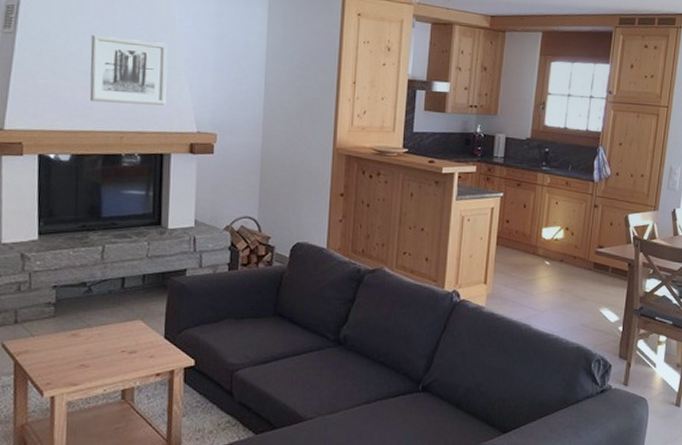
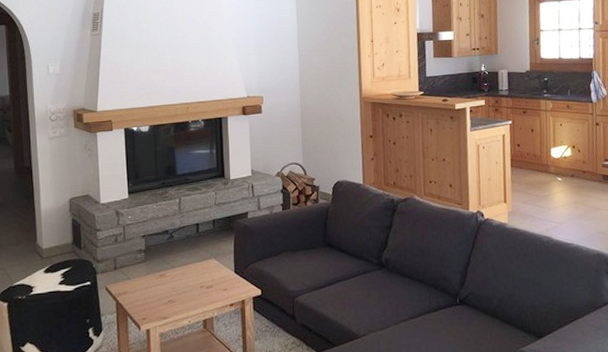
wall art: present [89,34,168,105] -> none [159,27,220,81]

